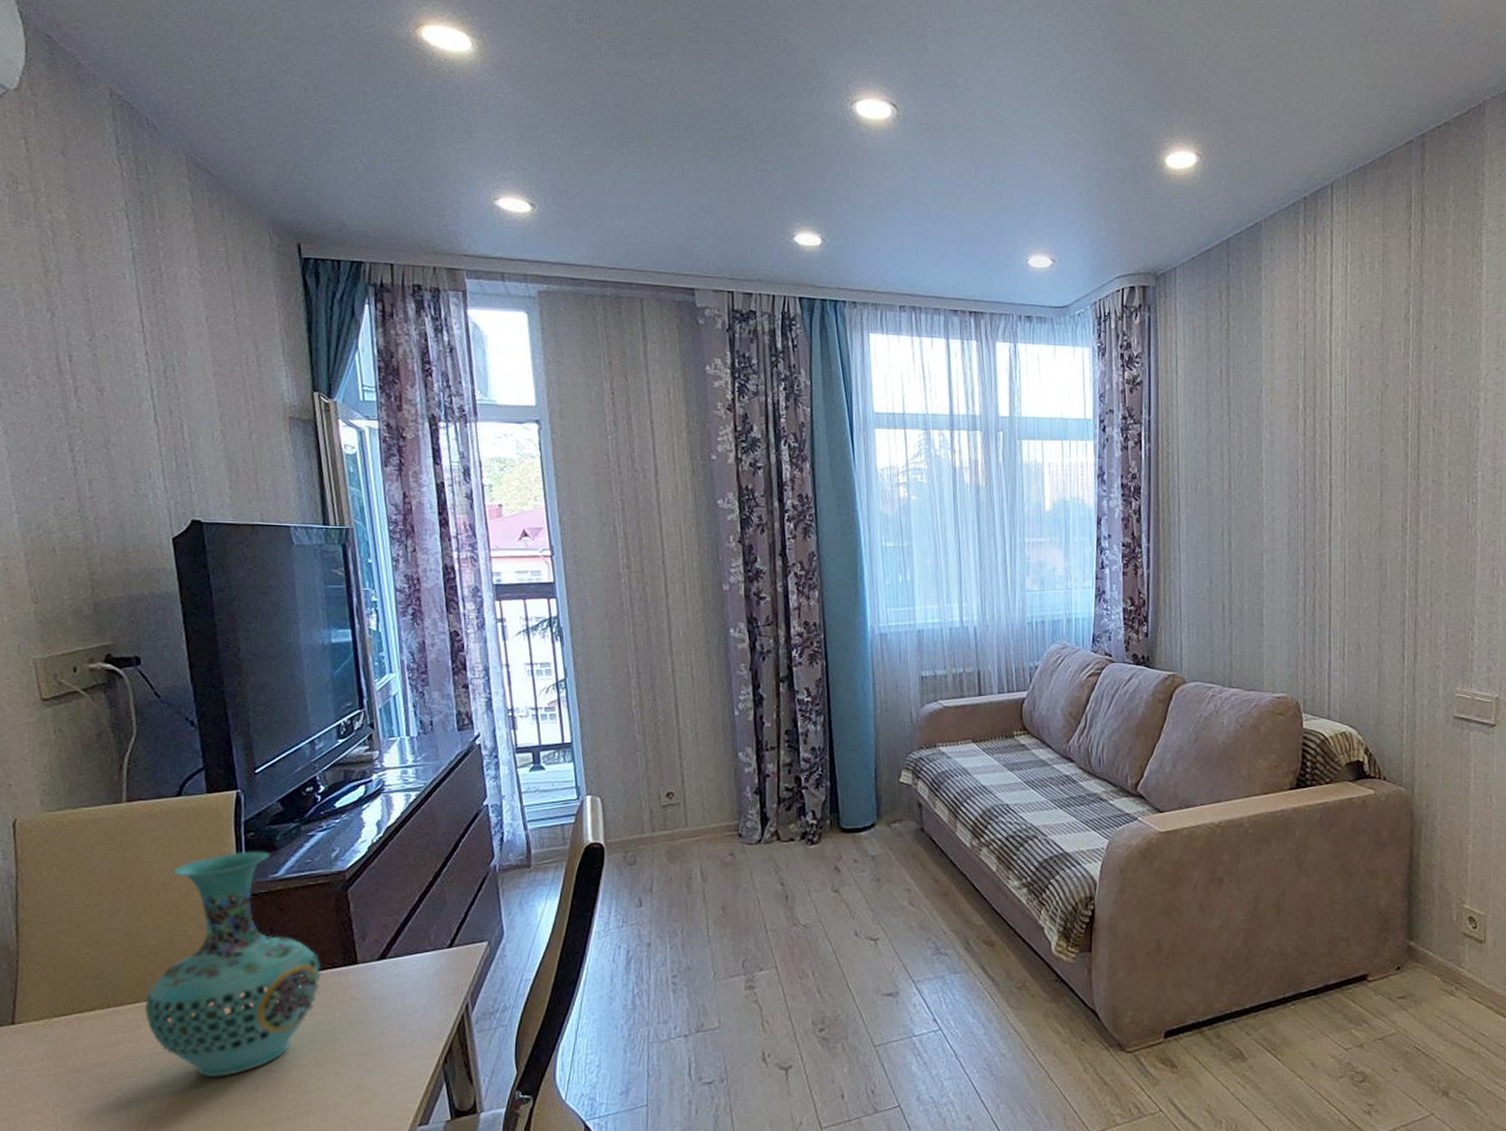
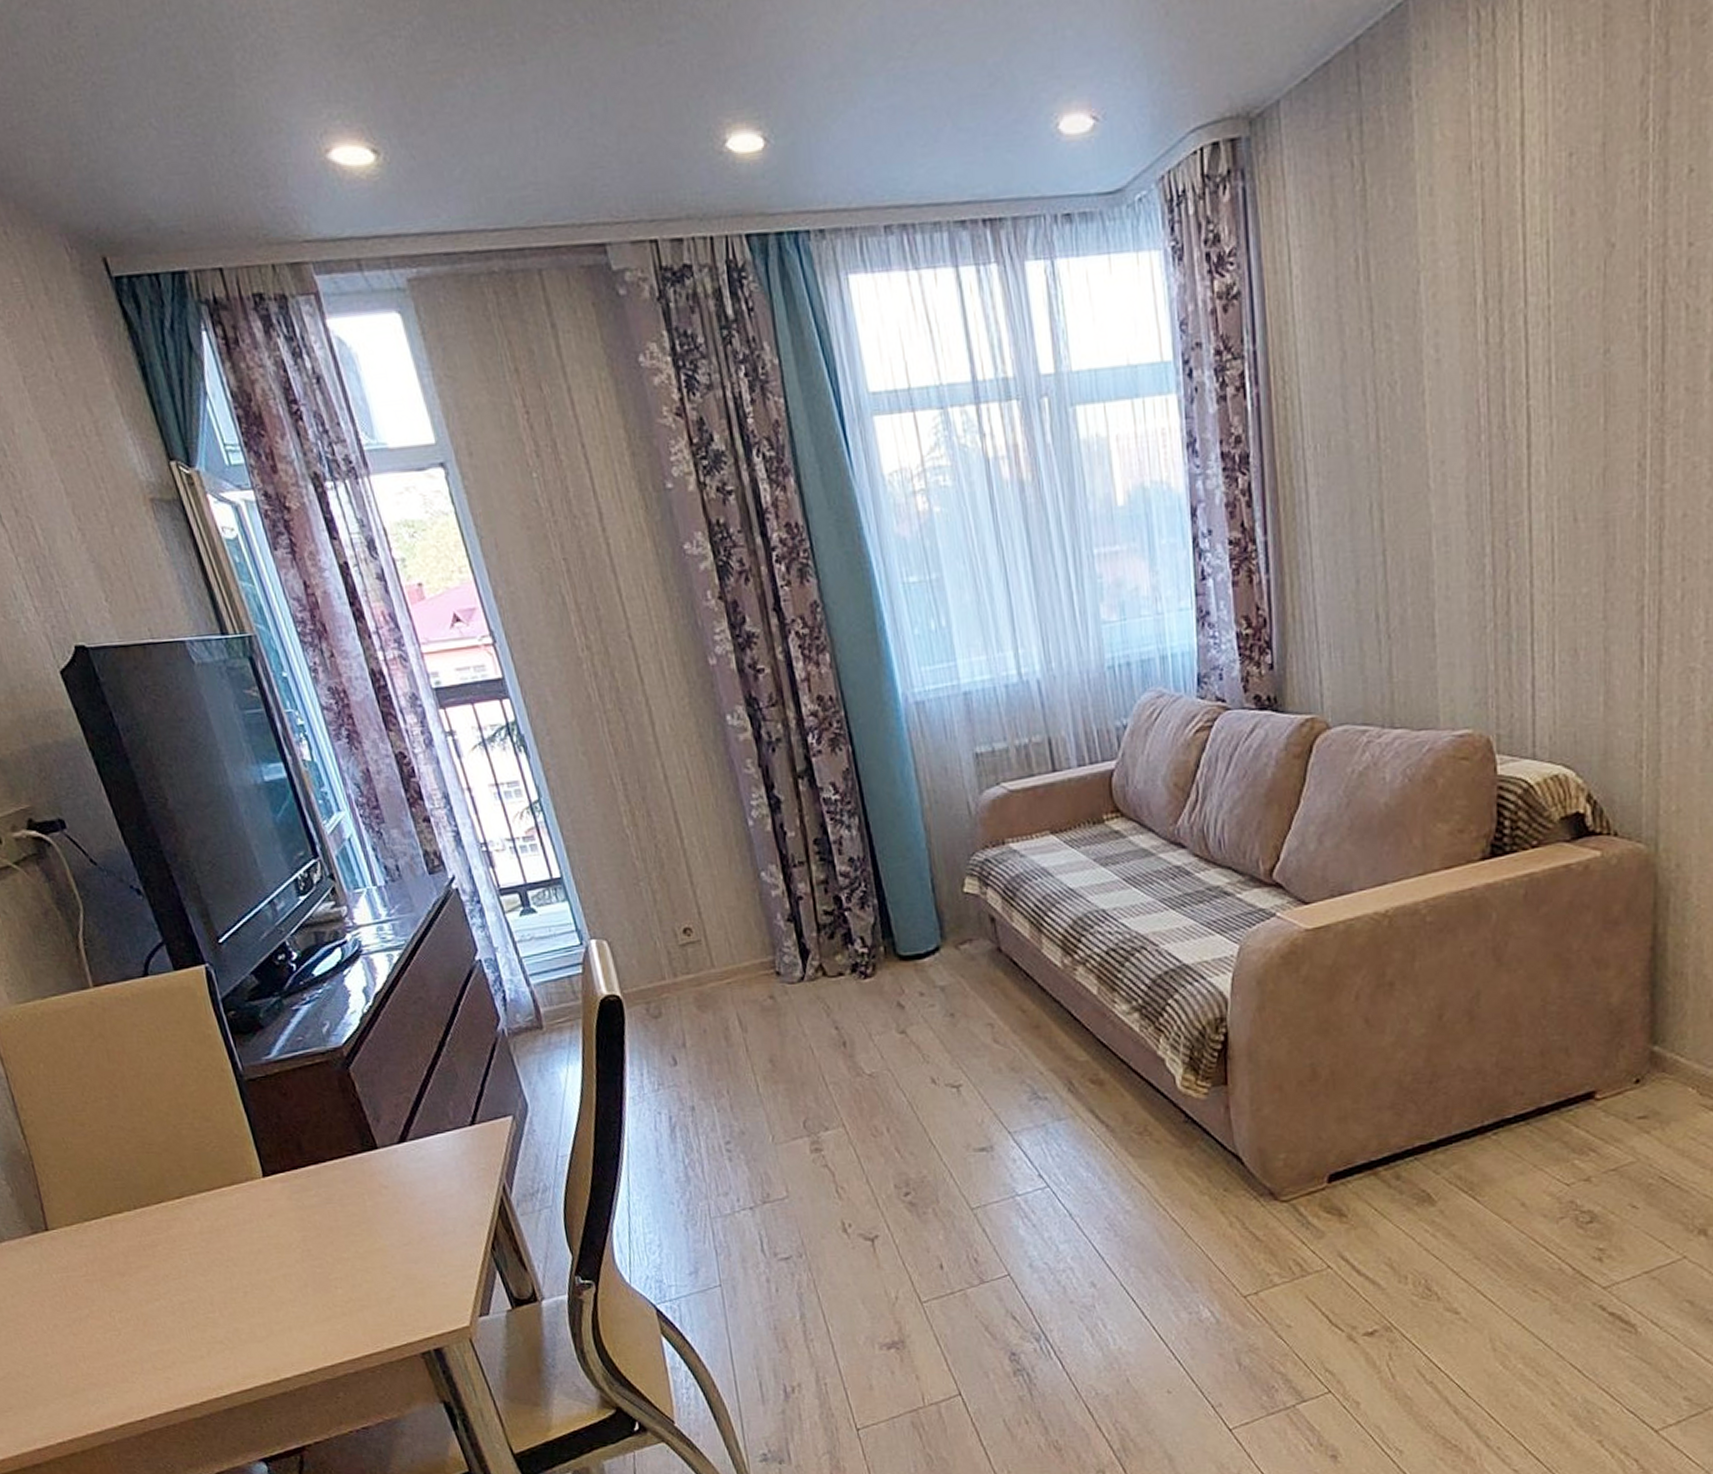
vase: present [144,851,322,1078] -> none [162,1031,343,1276]

